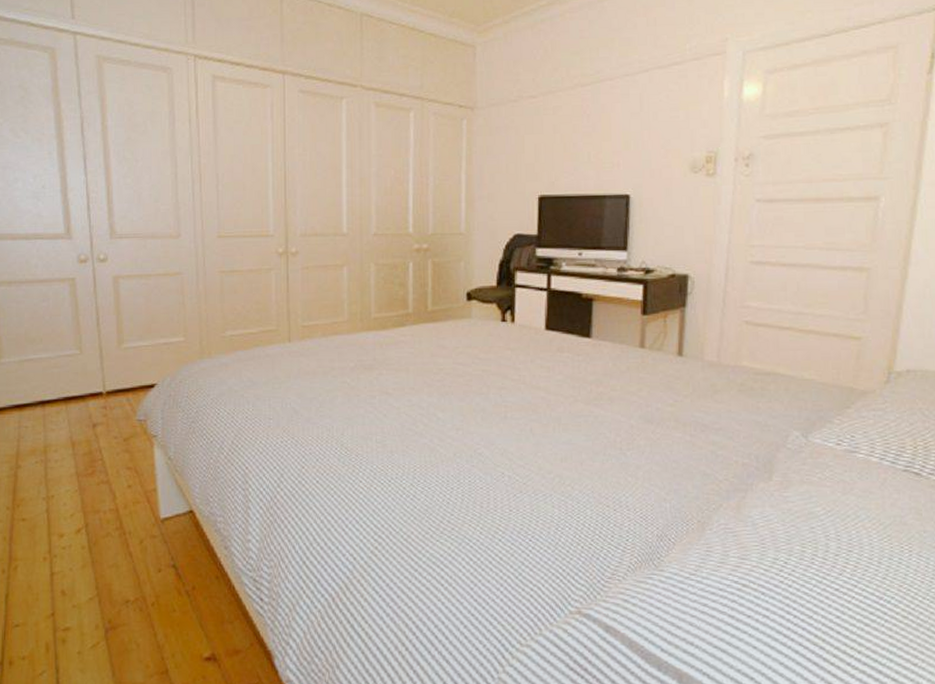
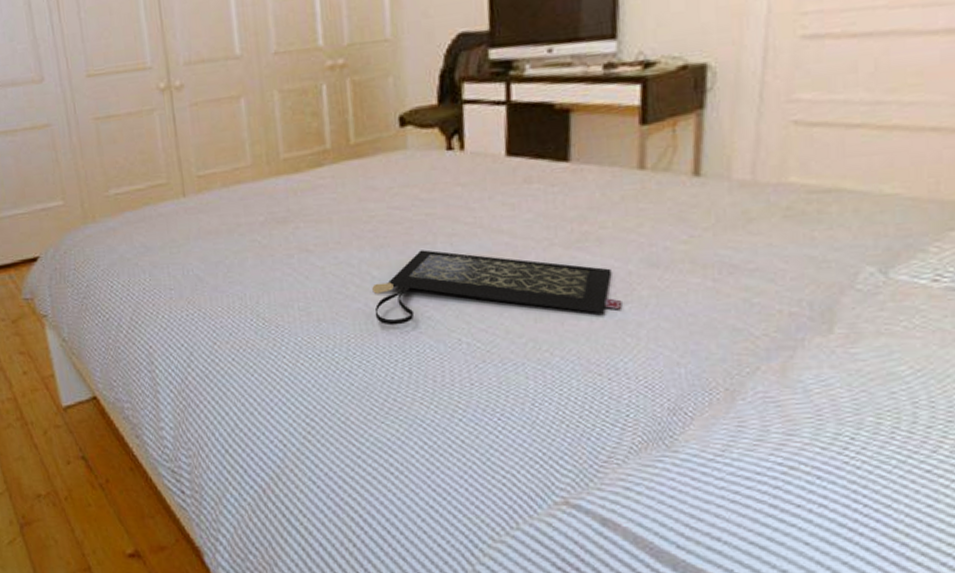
clutch bag: none [437,399,626,459] -> present [372,250,622,326]

